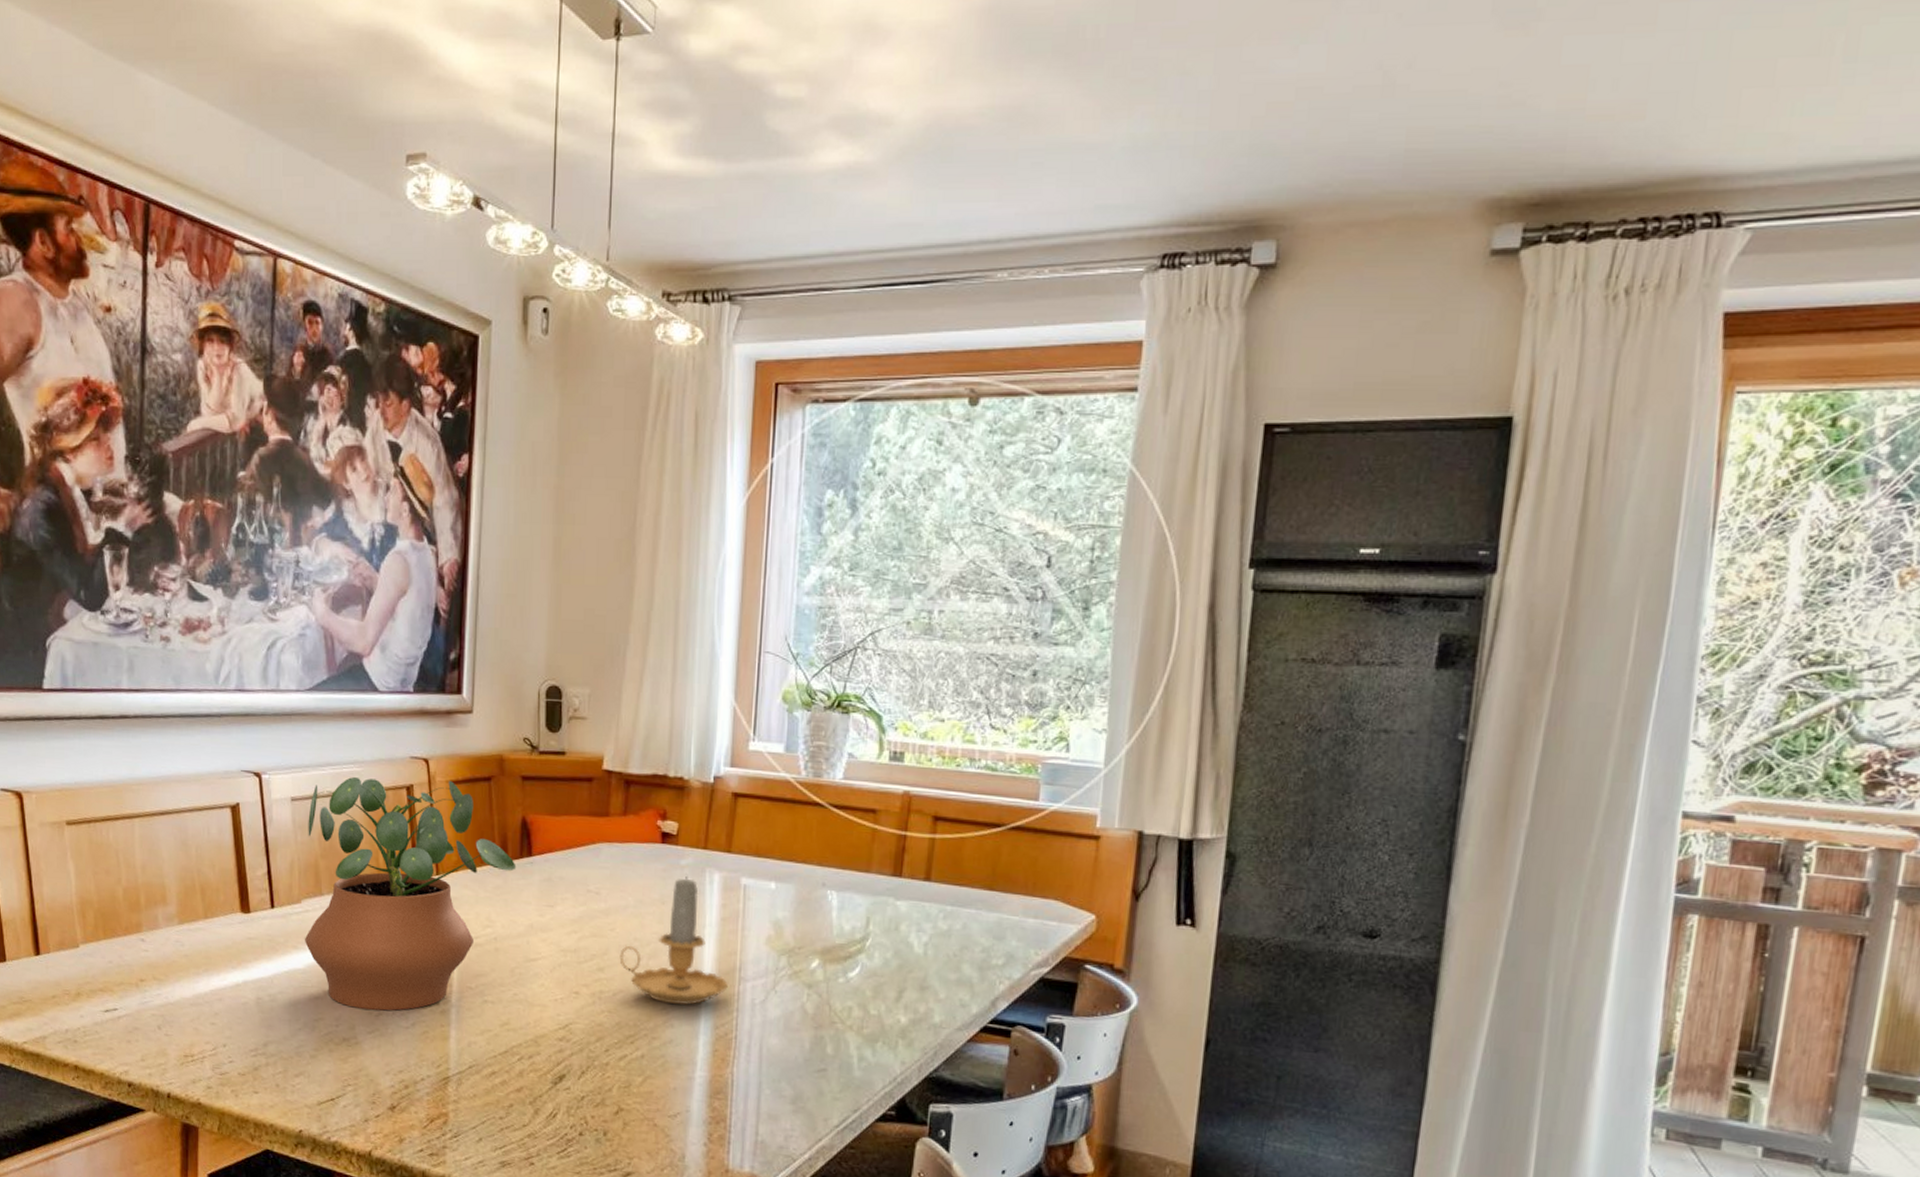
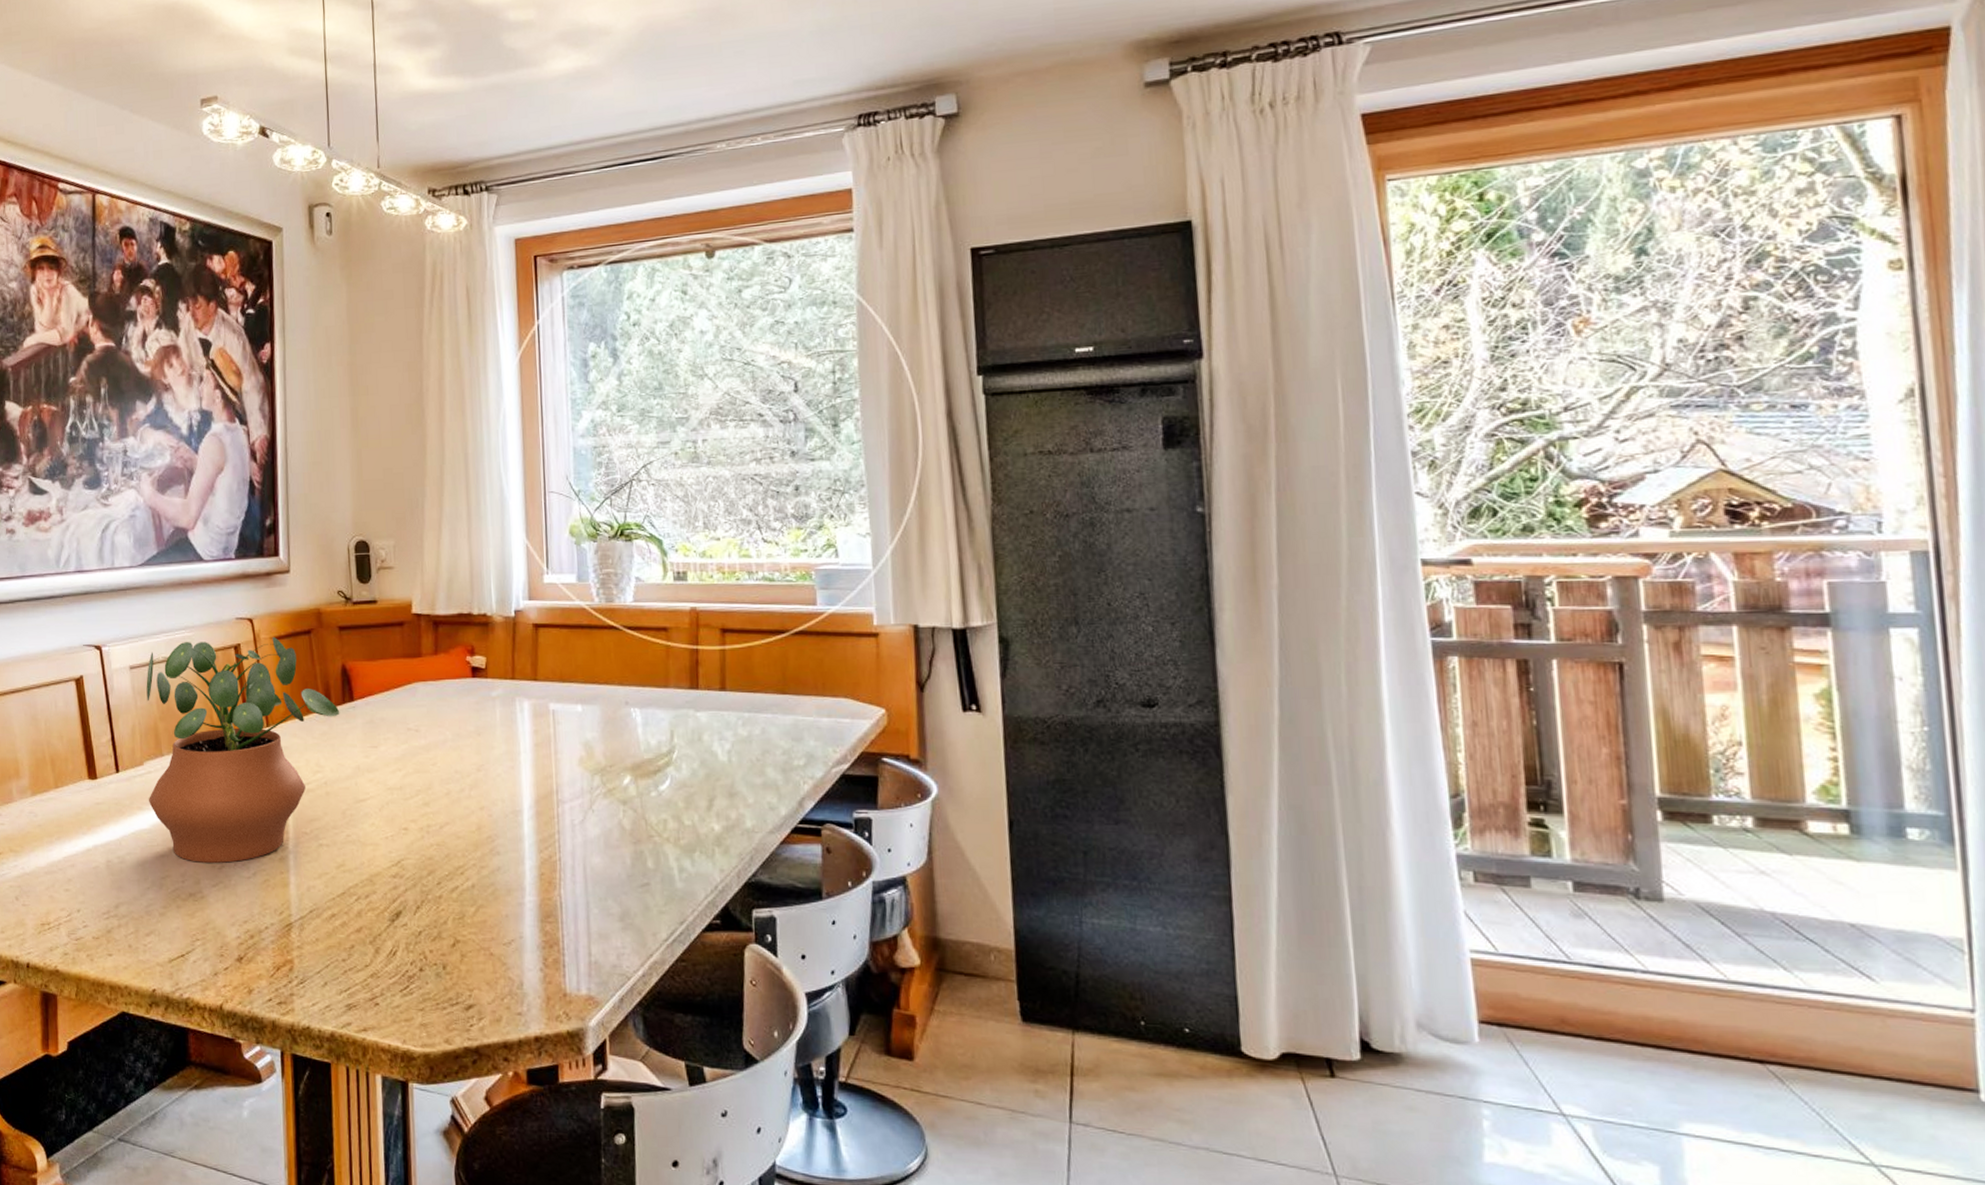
candle: present [619,875,728,1006] -> none [443,706,547,832]

